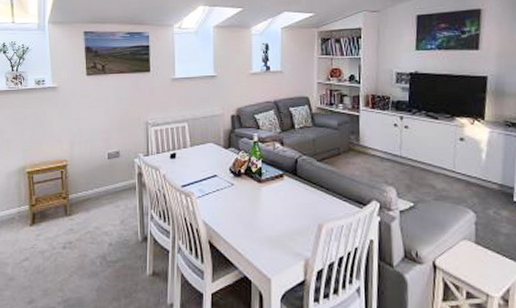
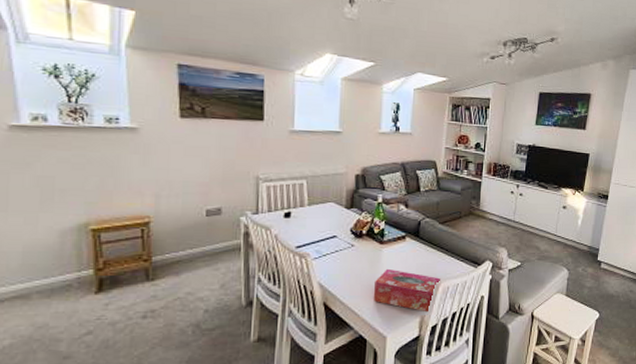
tissue box: none [256,208,324,256] -> present [374,268,441,313]

